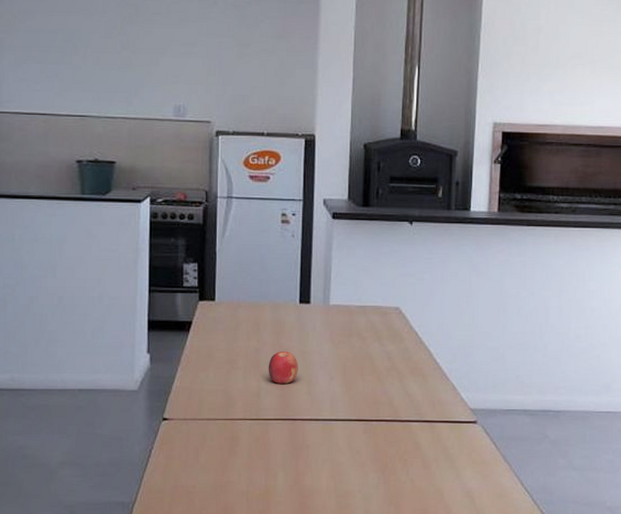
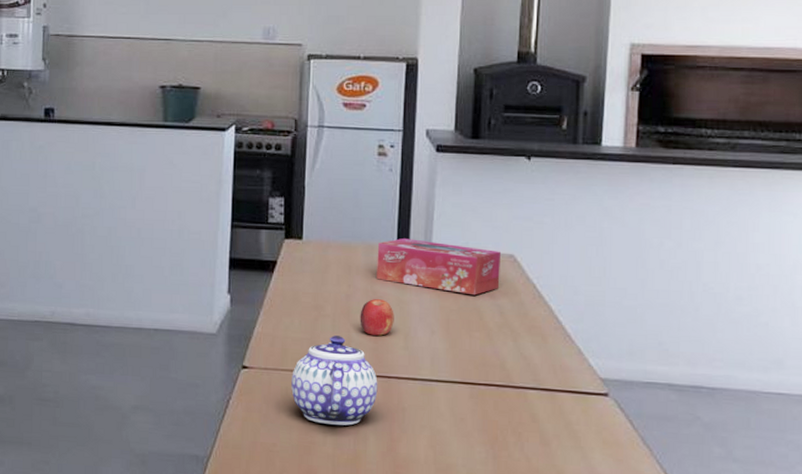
teapot: none [208,386,285,465] -> present [291,335,378,426]
tissue box: none [282,297,388,344] -> present [377,238,501,296]

